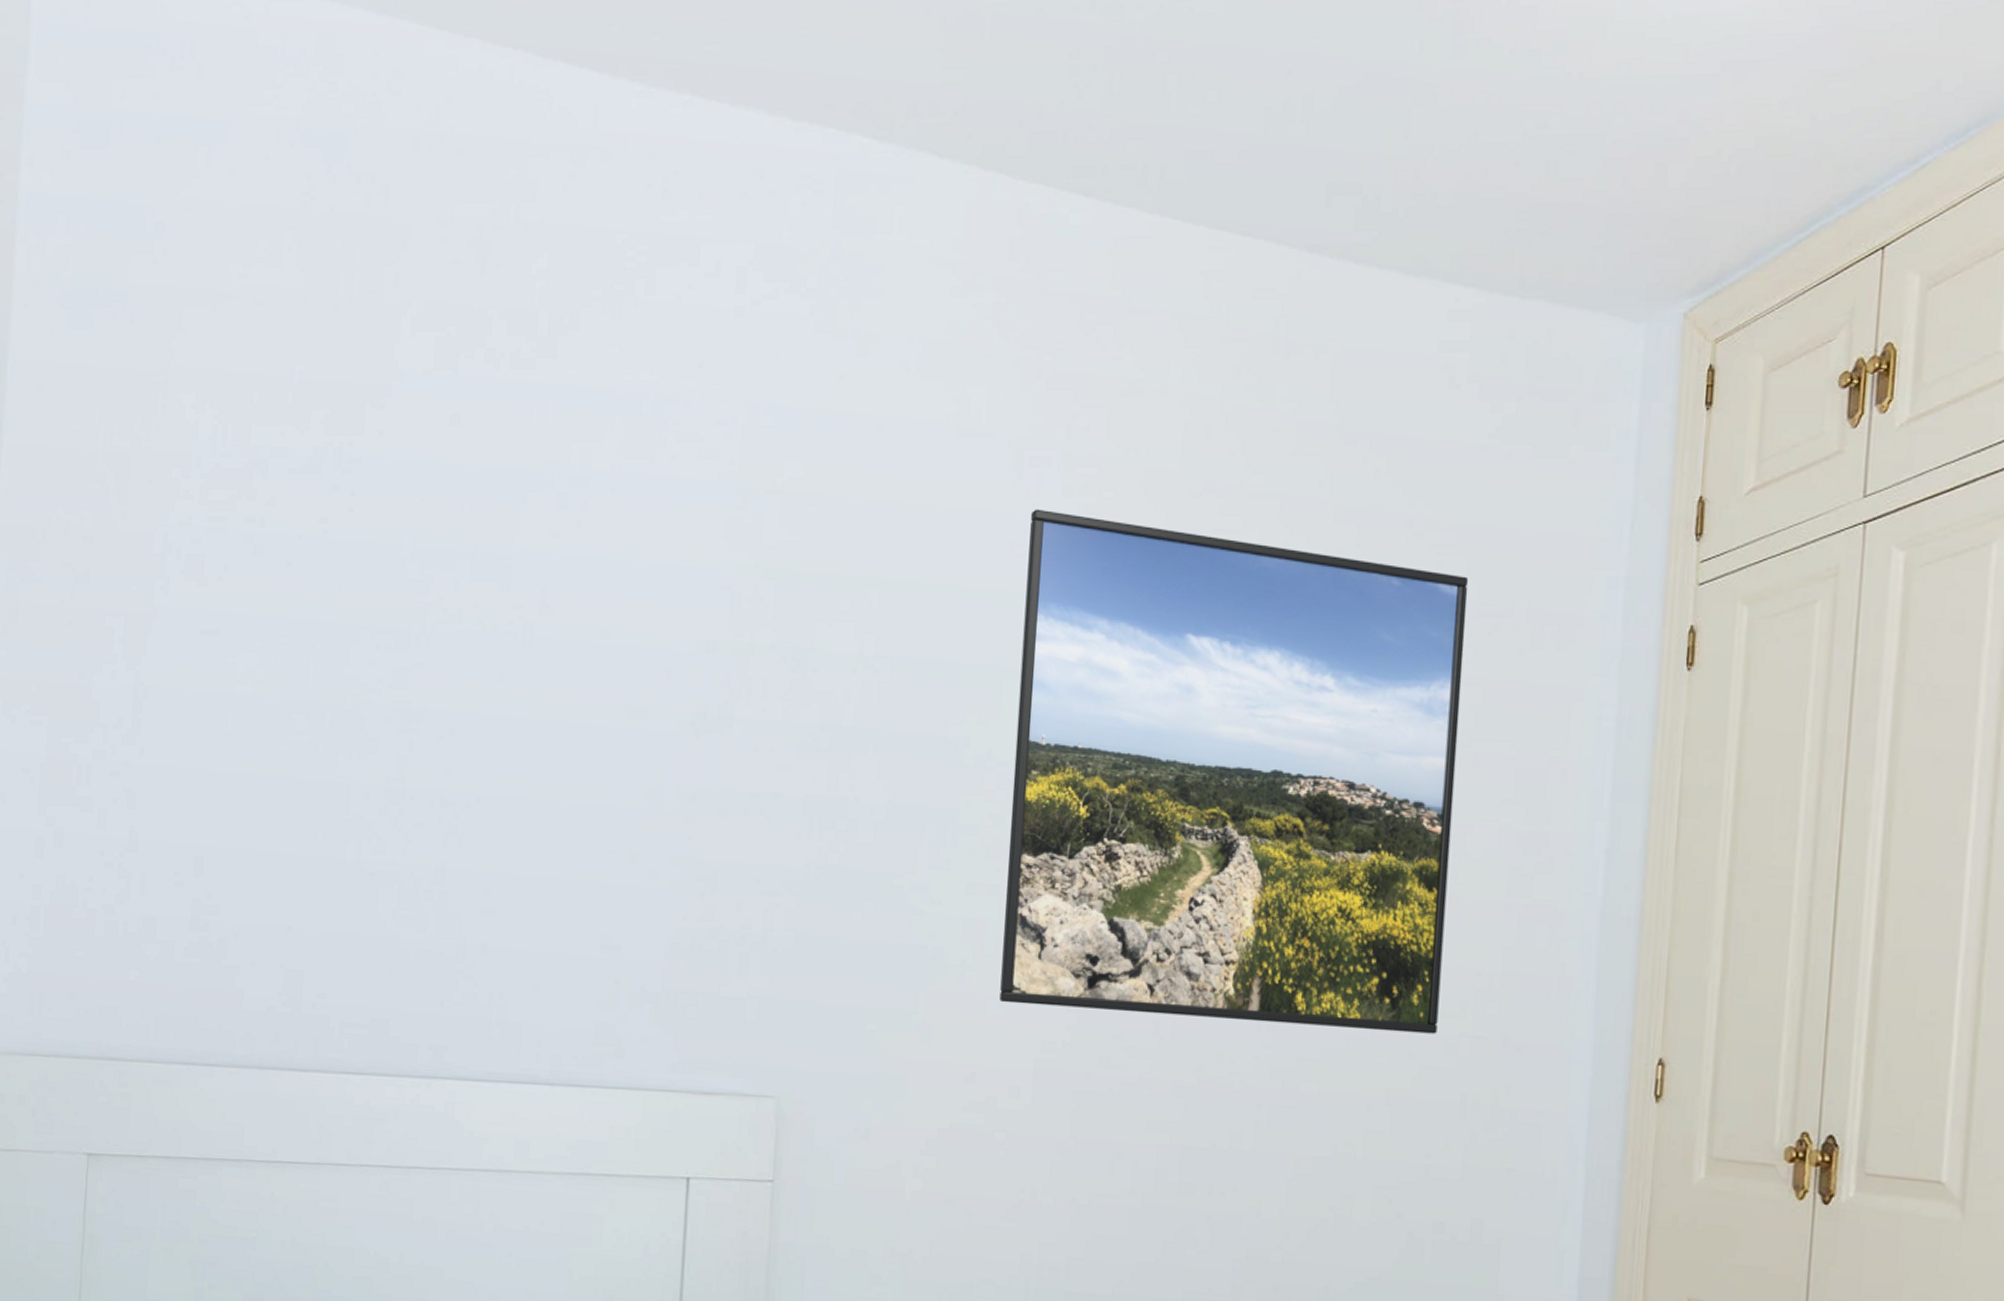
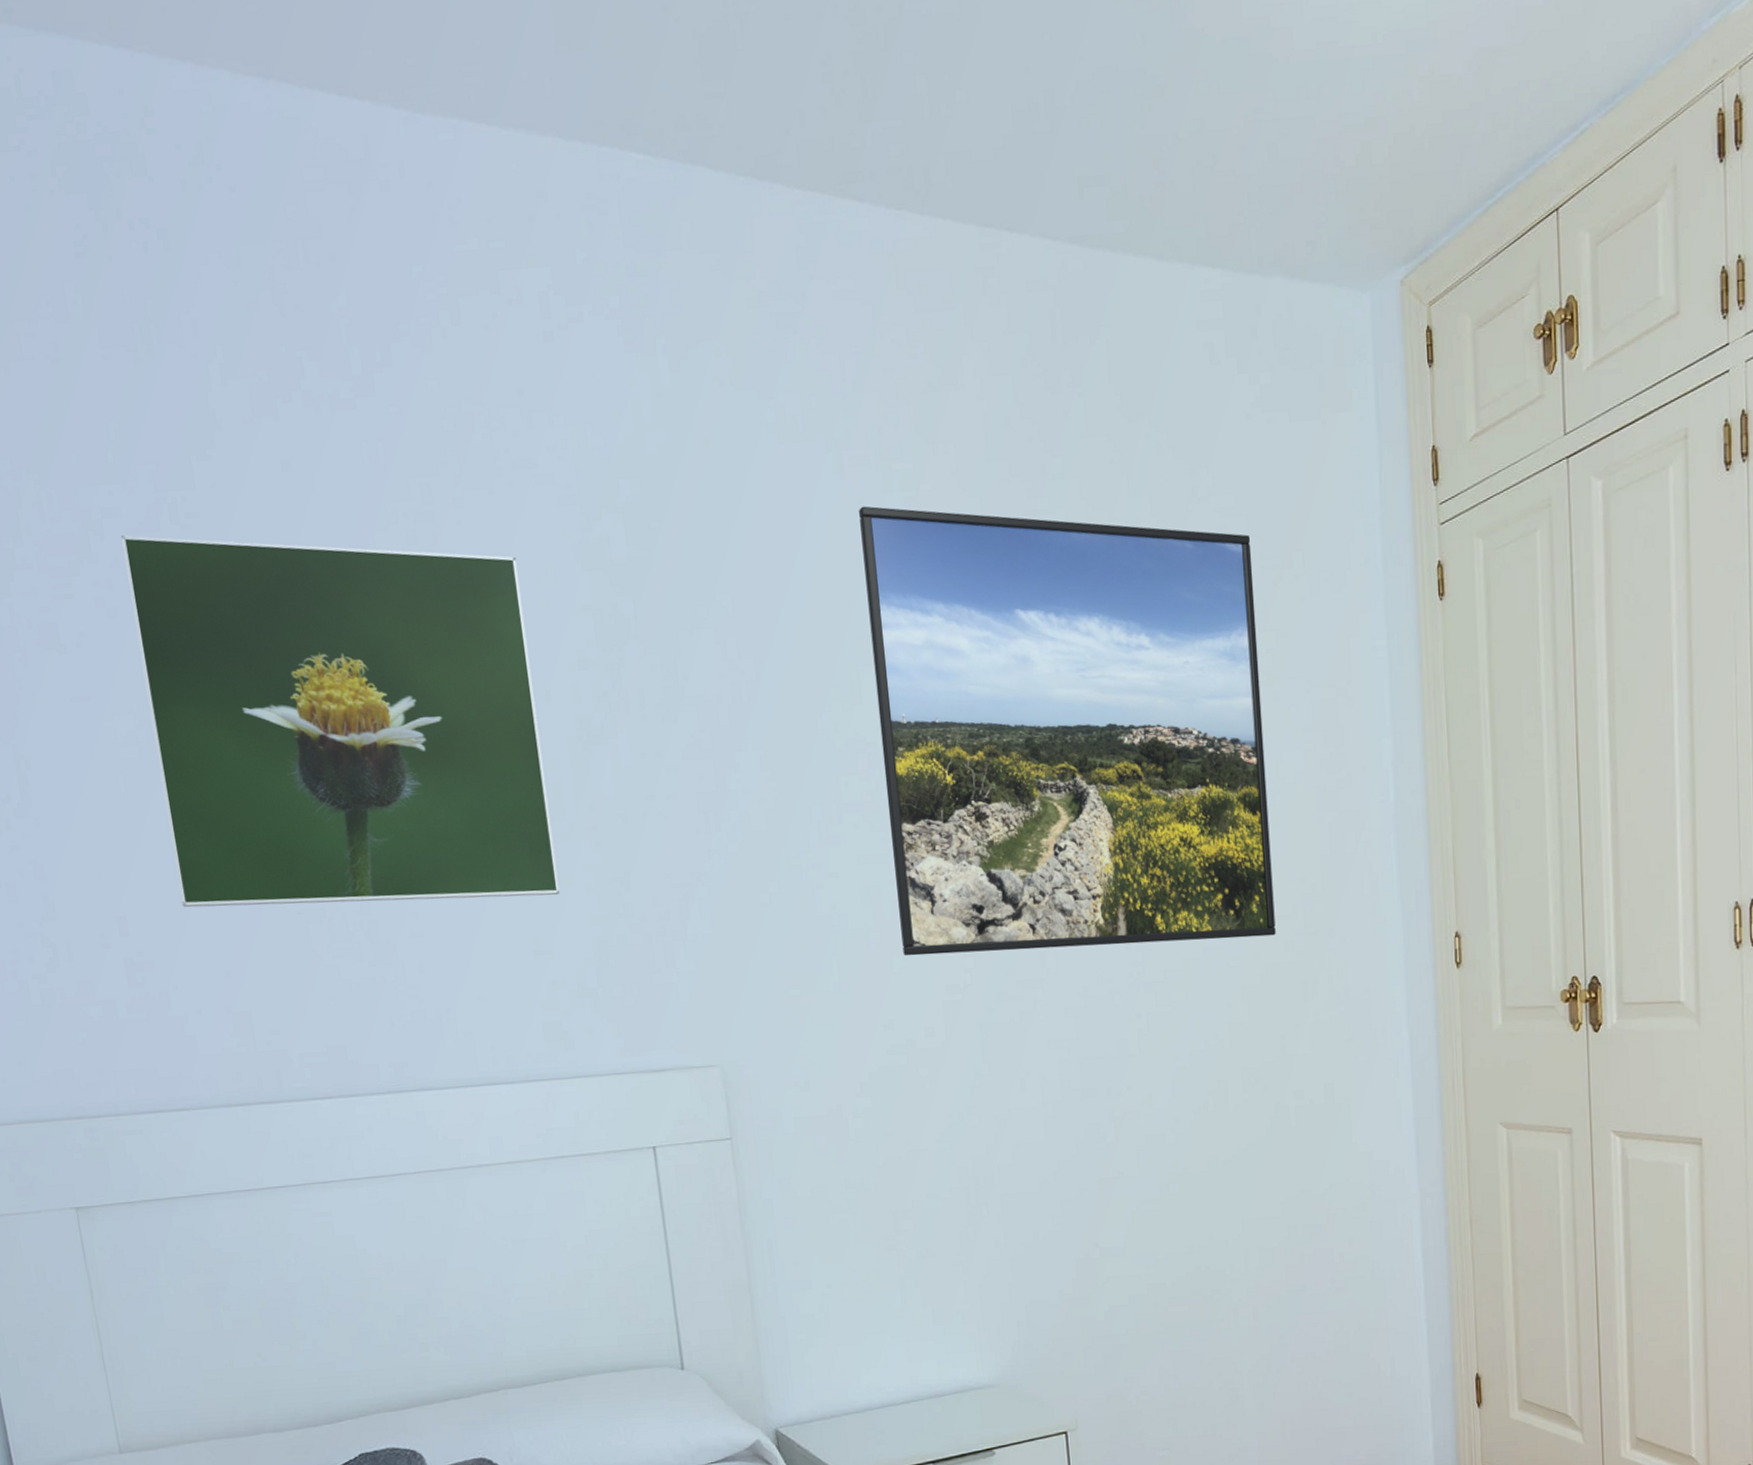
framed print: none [260,475,664,888] -> present [120,535,560,908]

